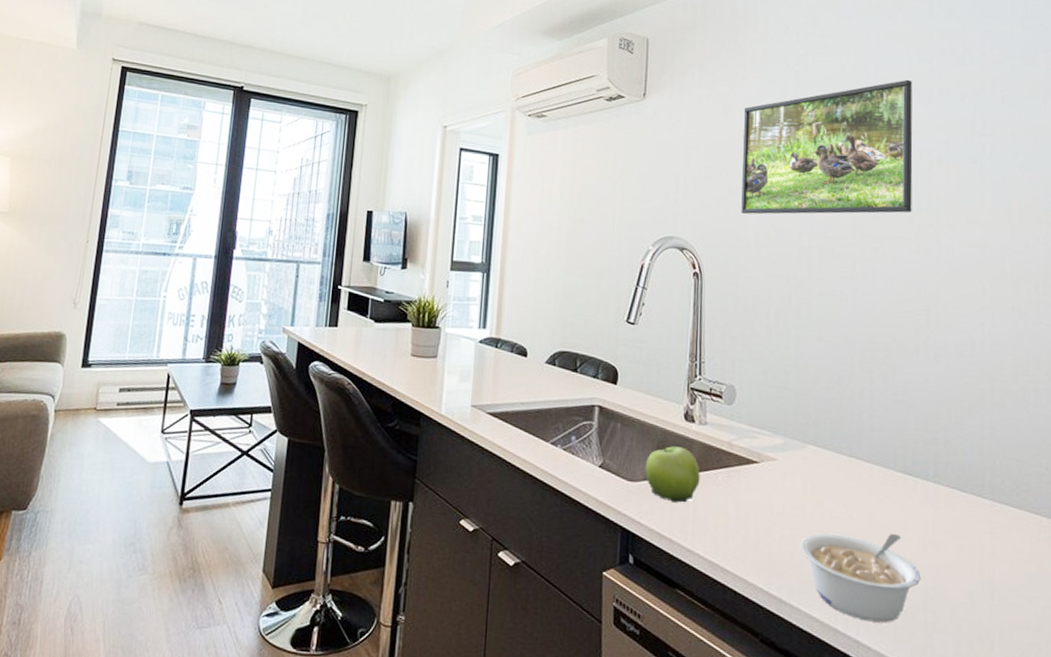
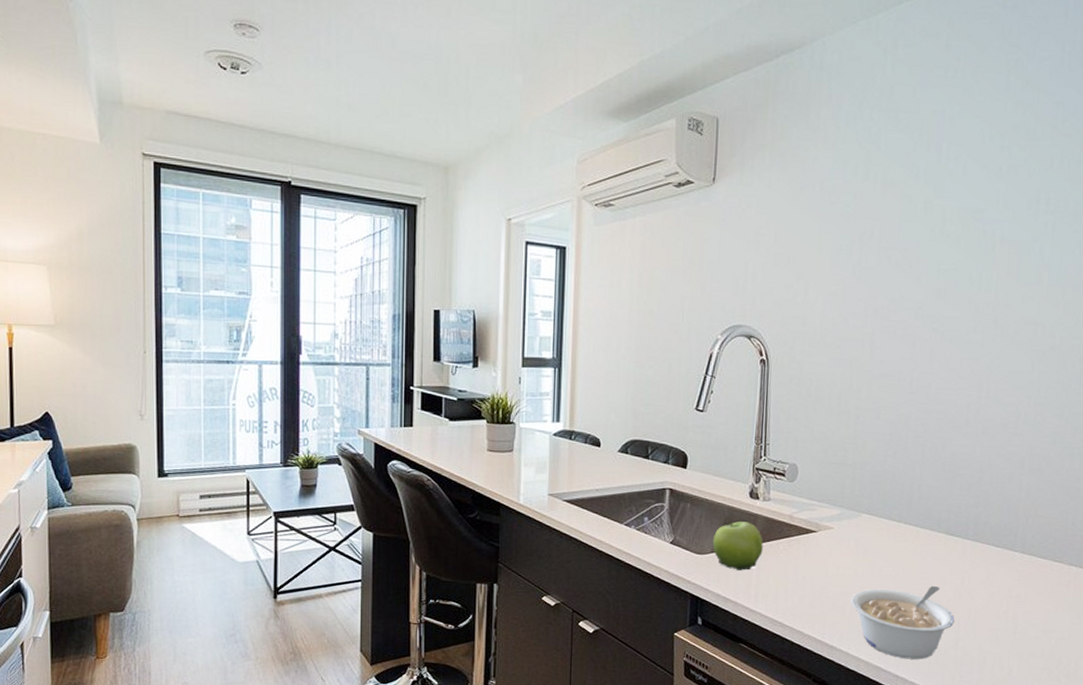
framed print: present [741,79,913,215] -> none [808,156,983,300]

